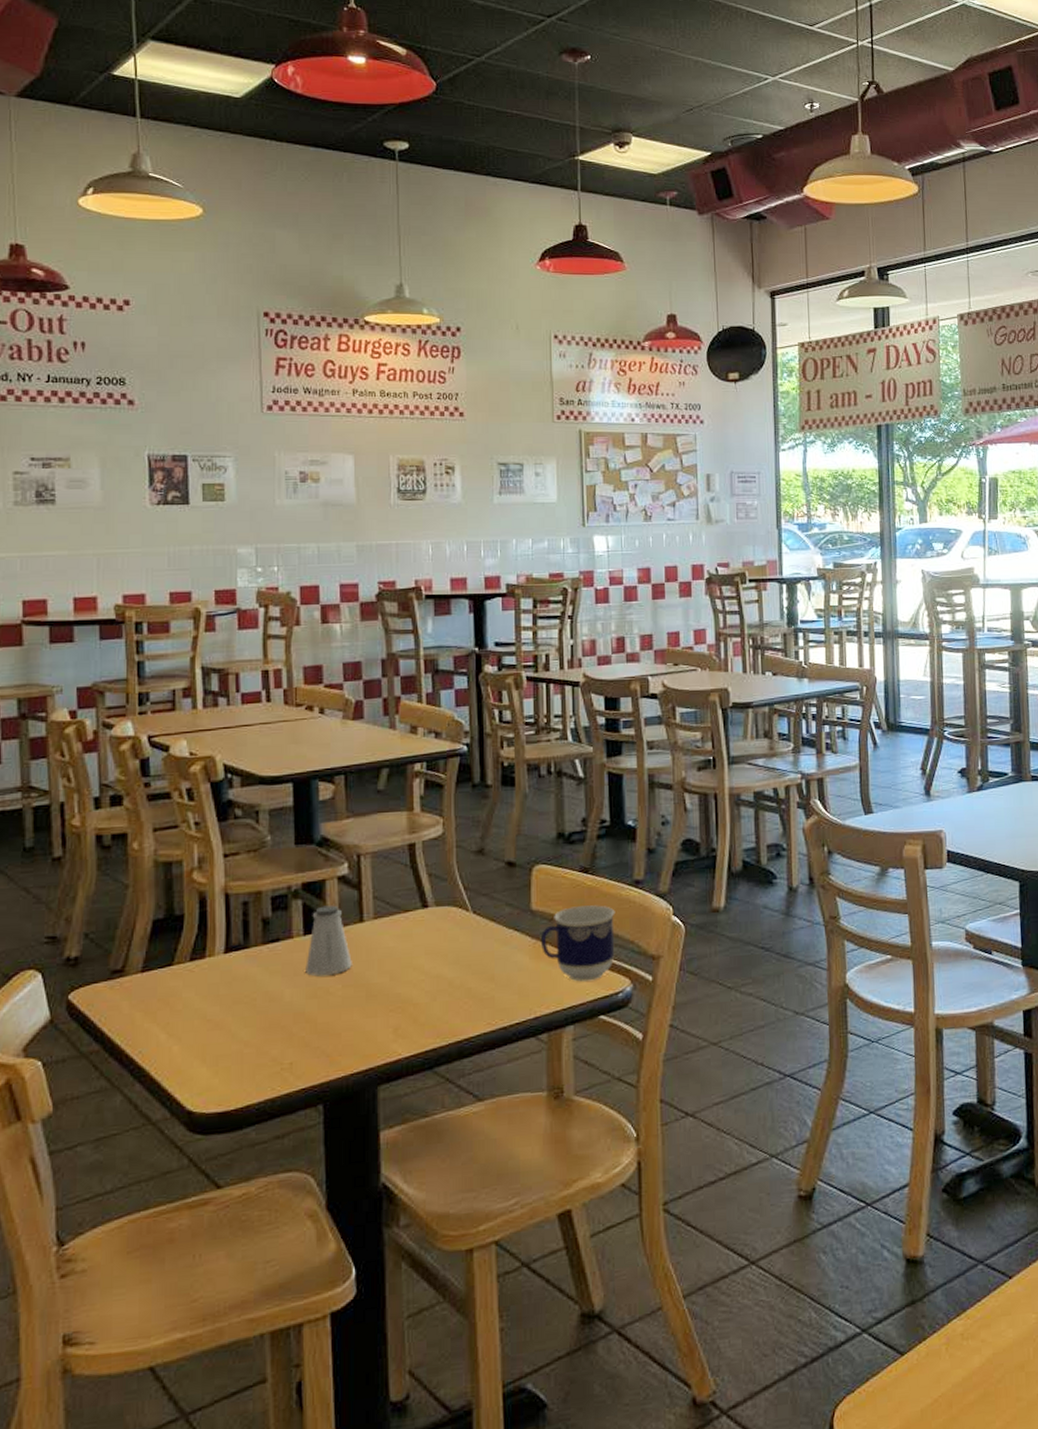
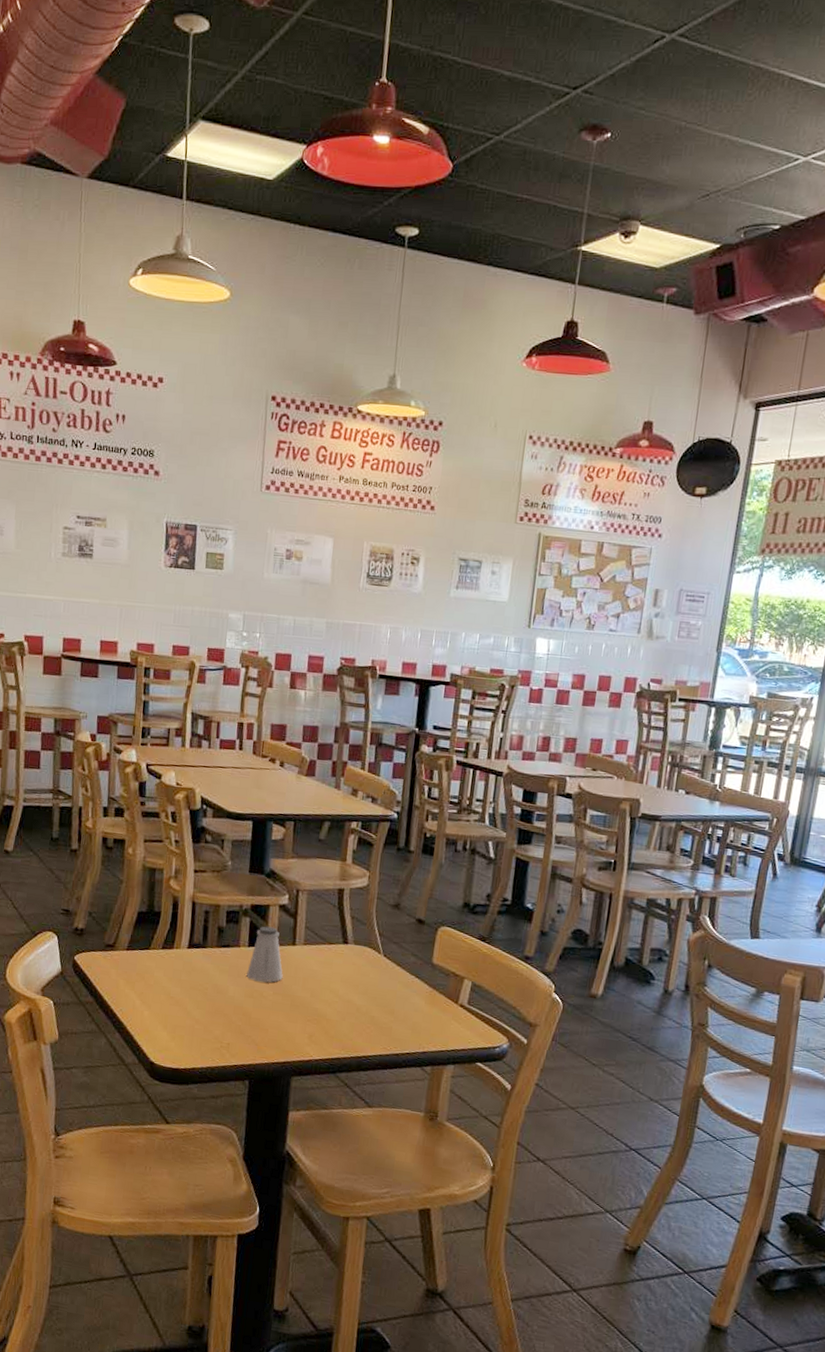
cup: present [540,905,615,982] -> none [436,967,504,1033]

